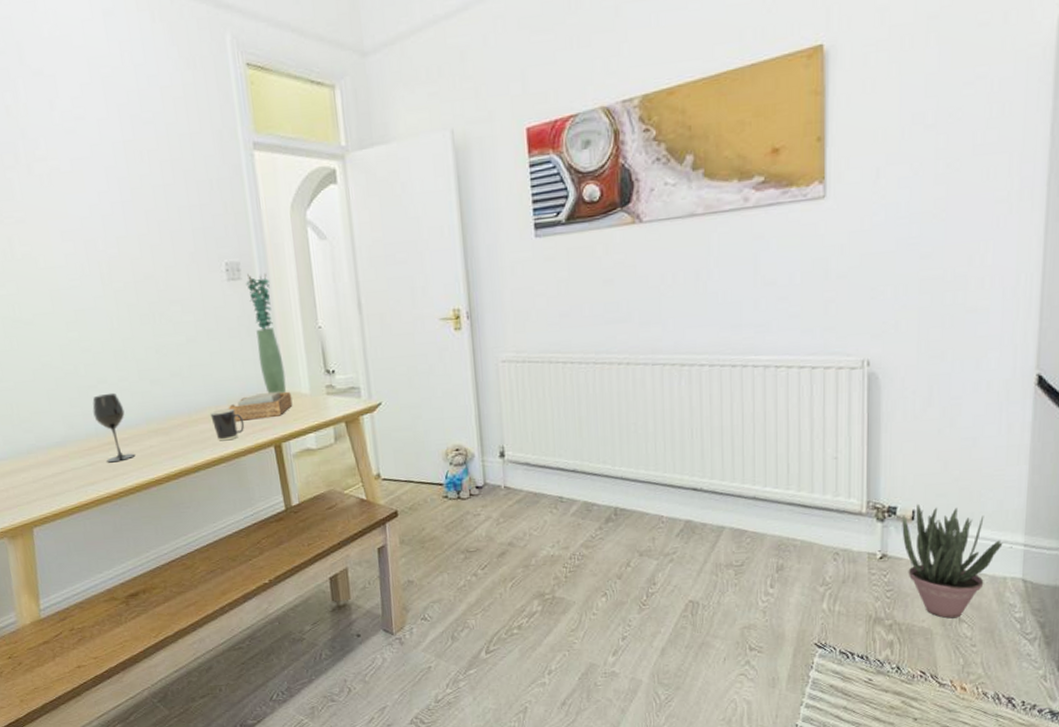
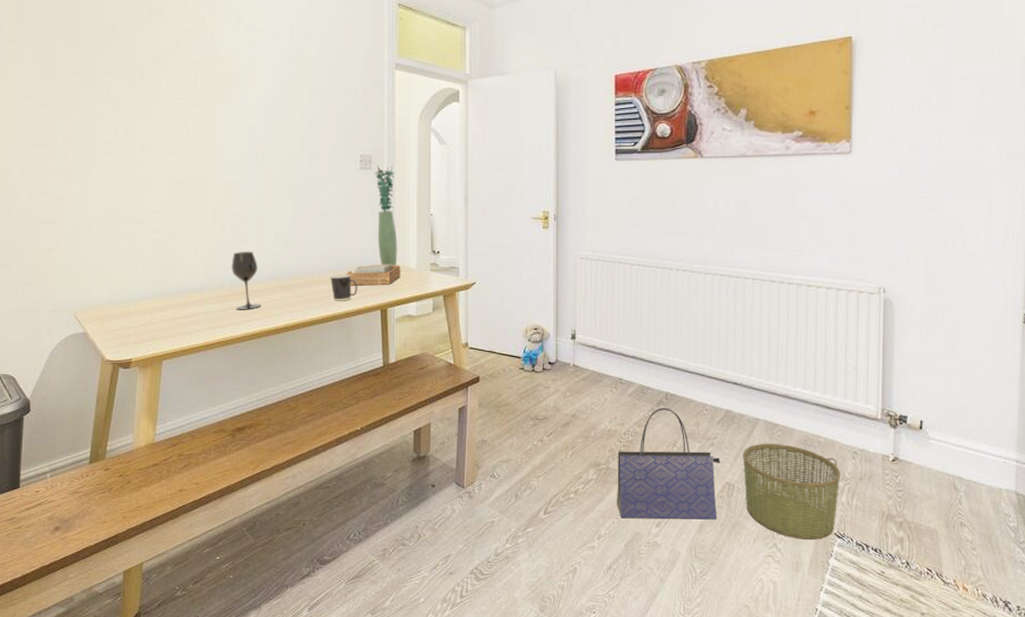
tote bag: none [563,524,682,650] -> present [617,407,721,520]
basket: none [706,552,821,654] -> present [742,444,841,540]
potted plant: present [902,503,1003,619] -> none [911,415,998,522]

